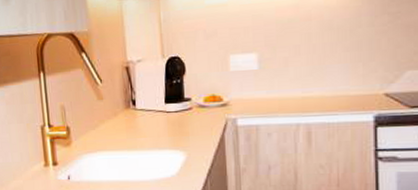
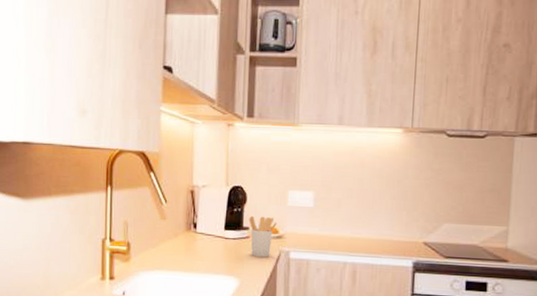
utensil holder: none [190,85,220,128] -> present [249,215,277,258]

